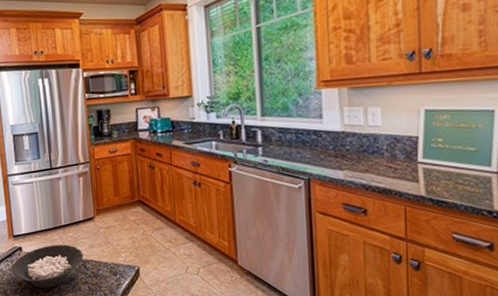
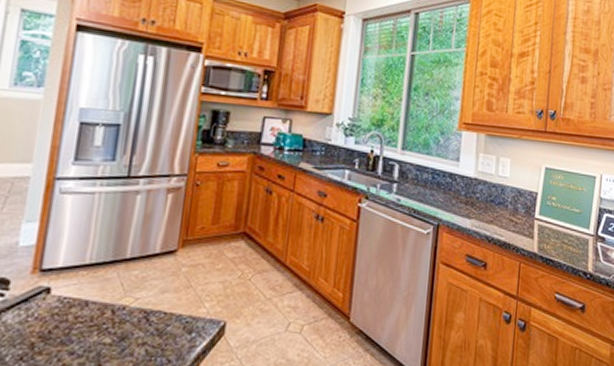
cereal bowl: present [11,245,84,288] -> none [23,286,149,352]

